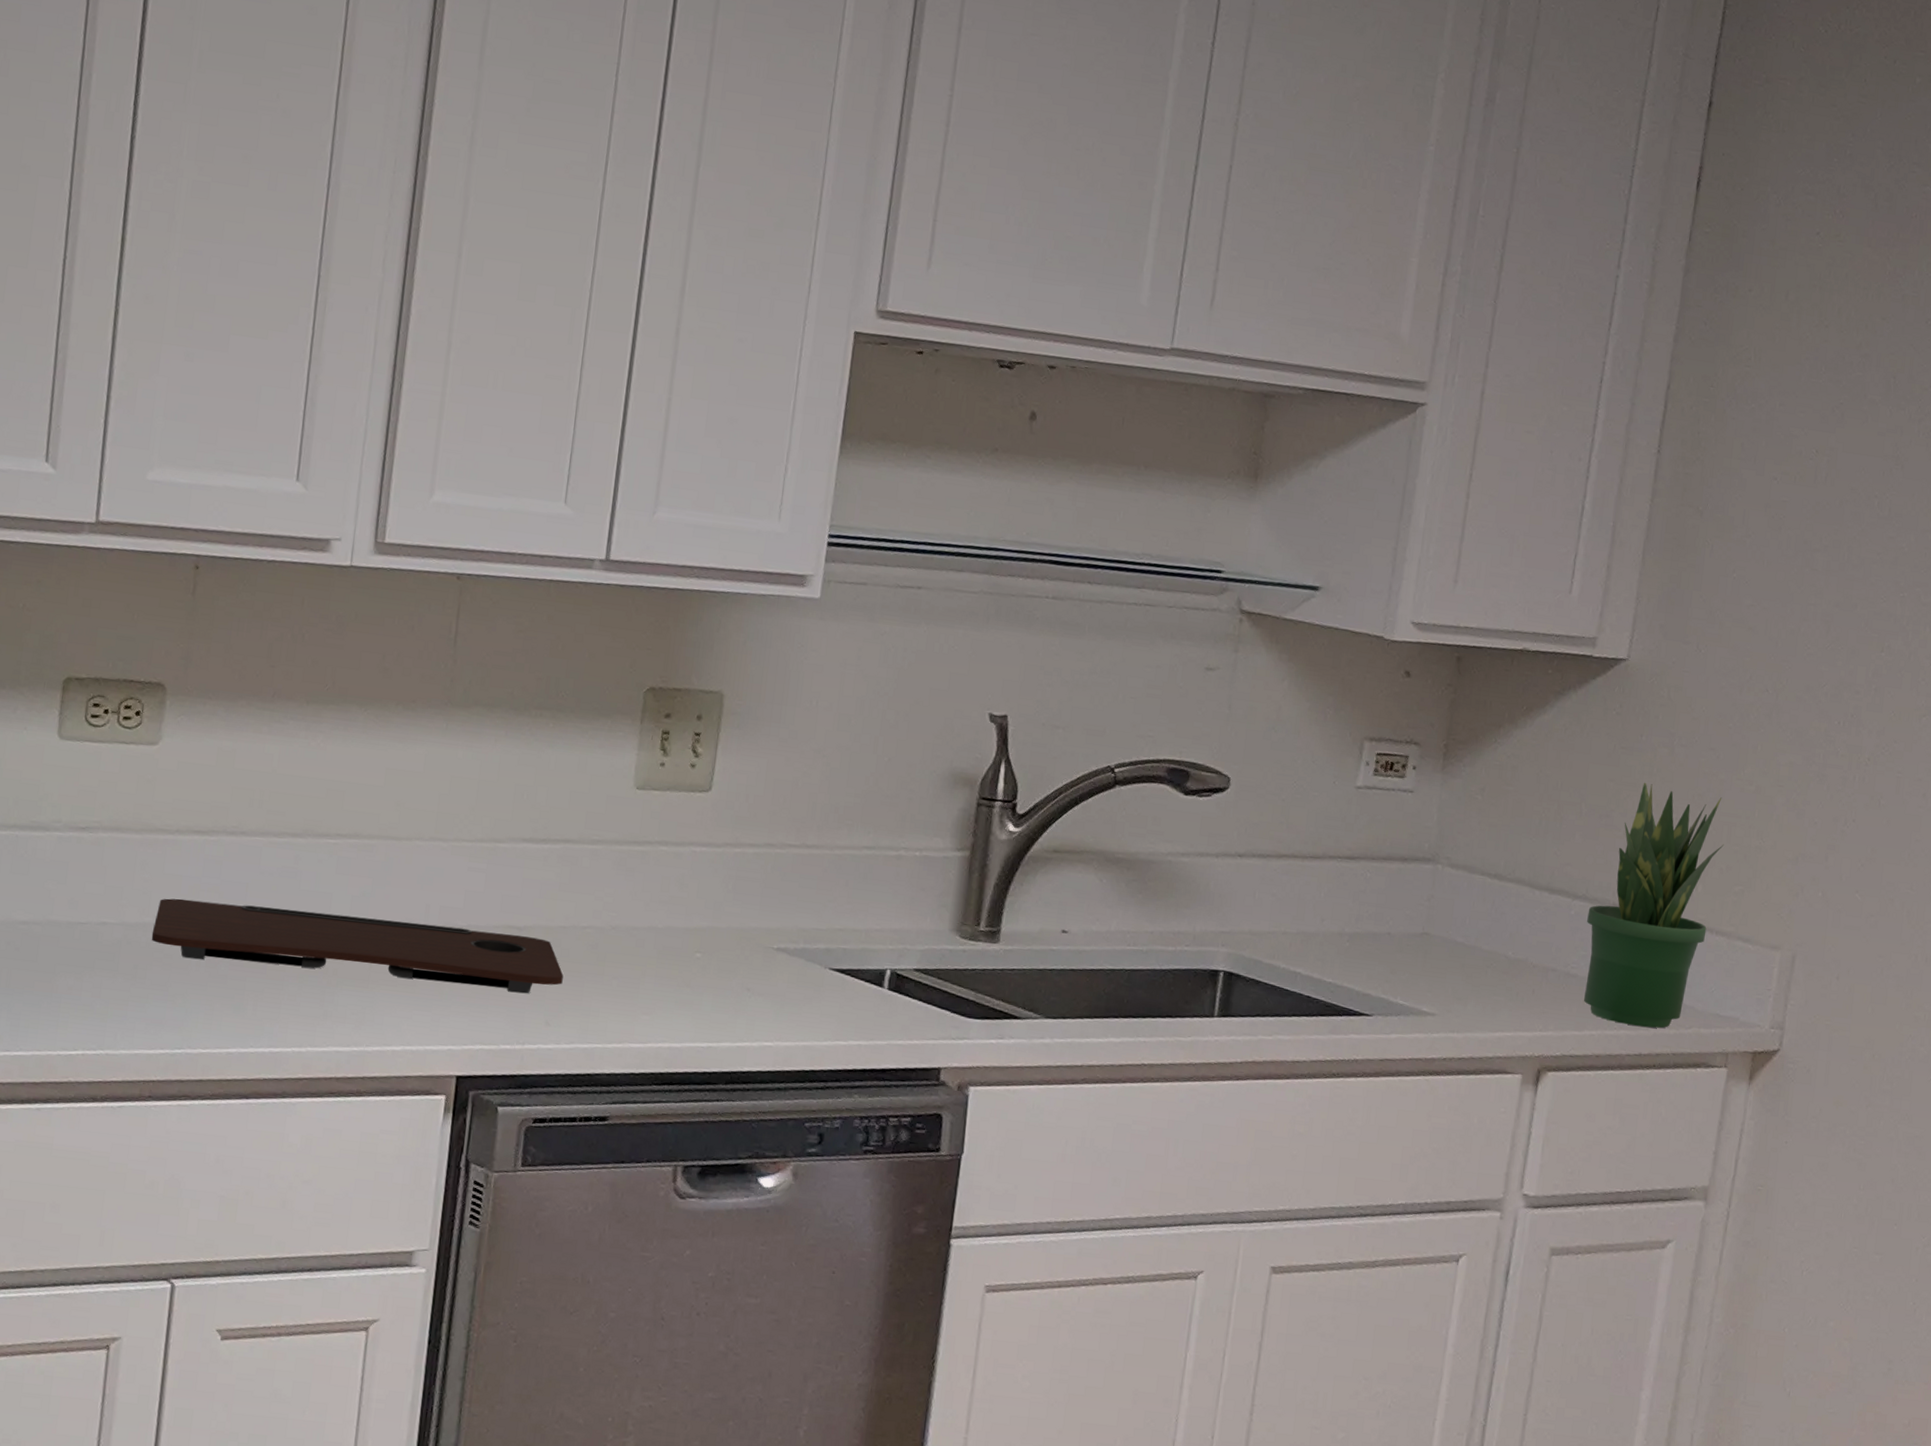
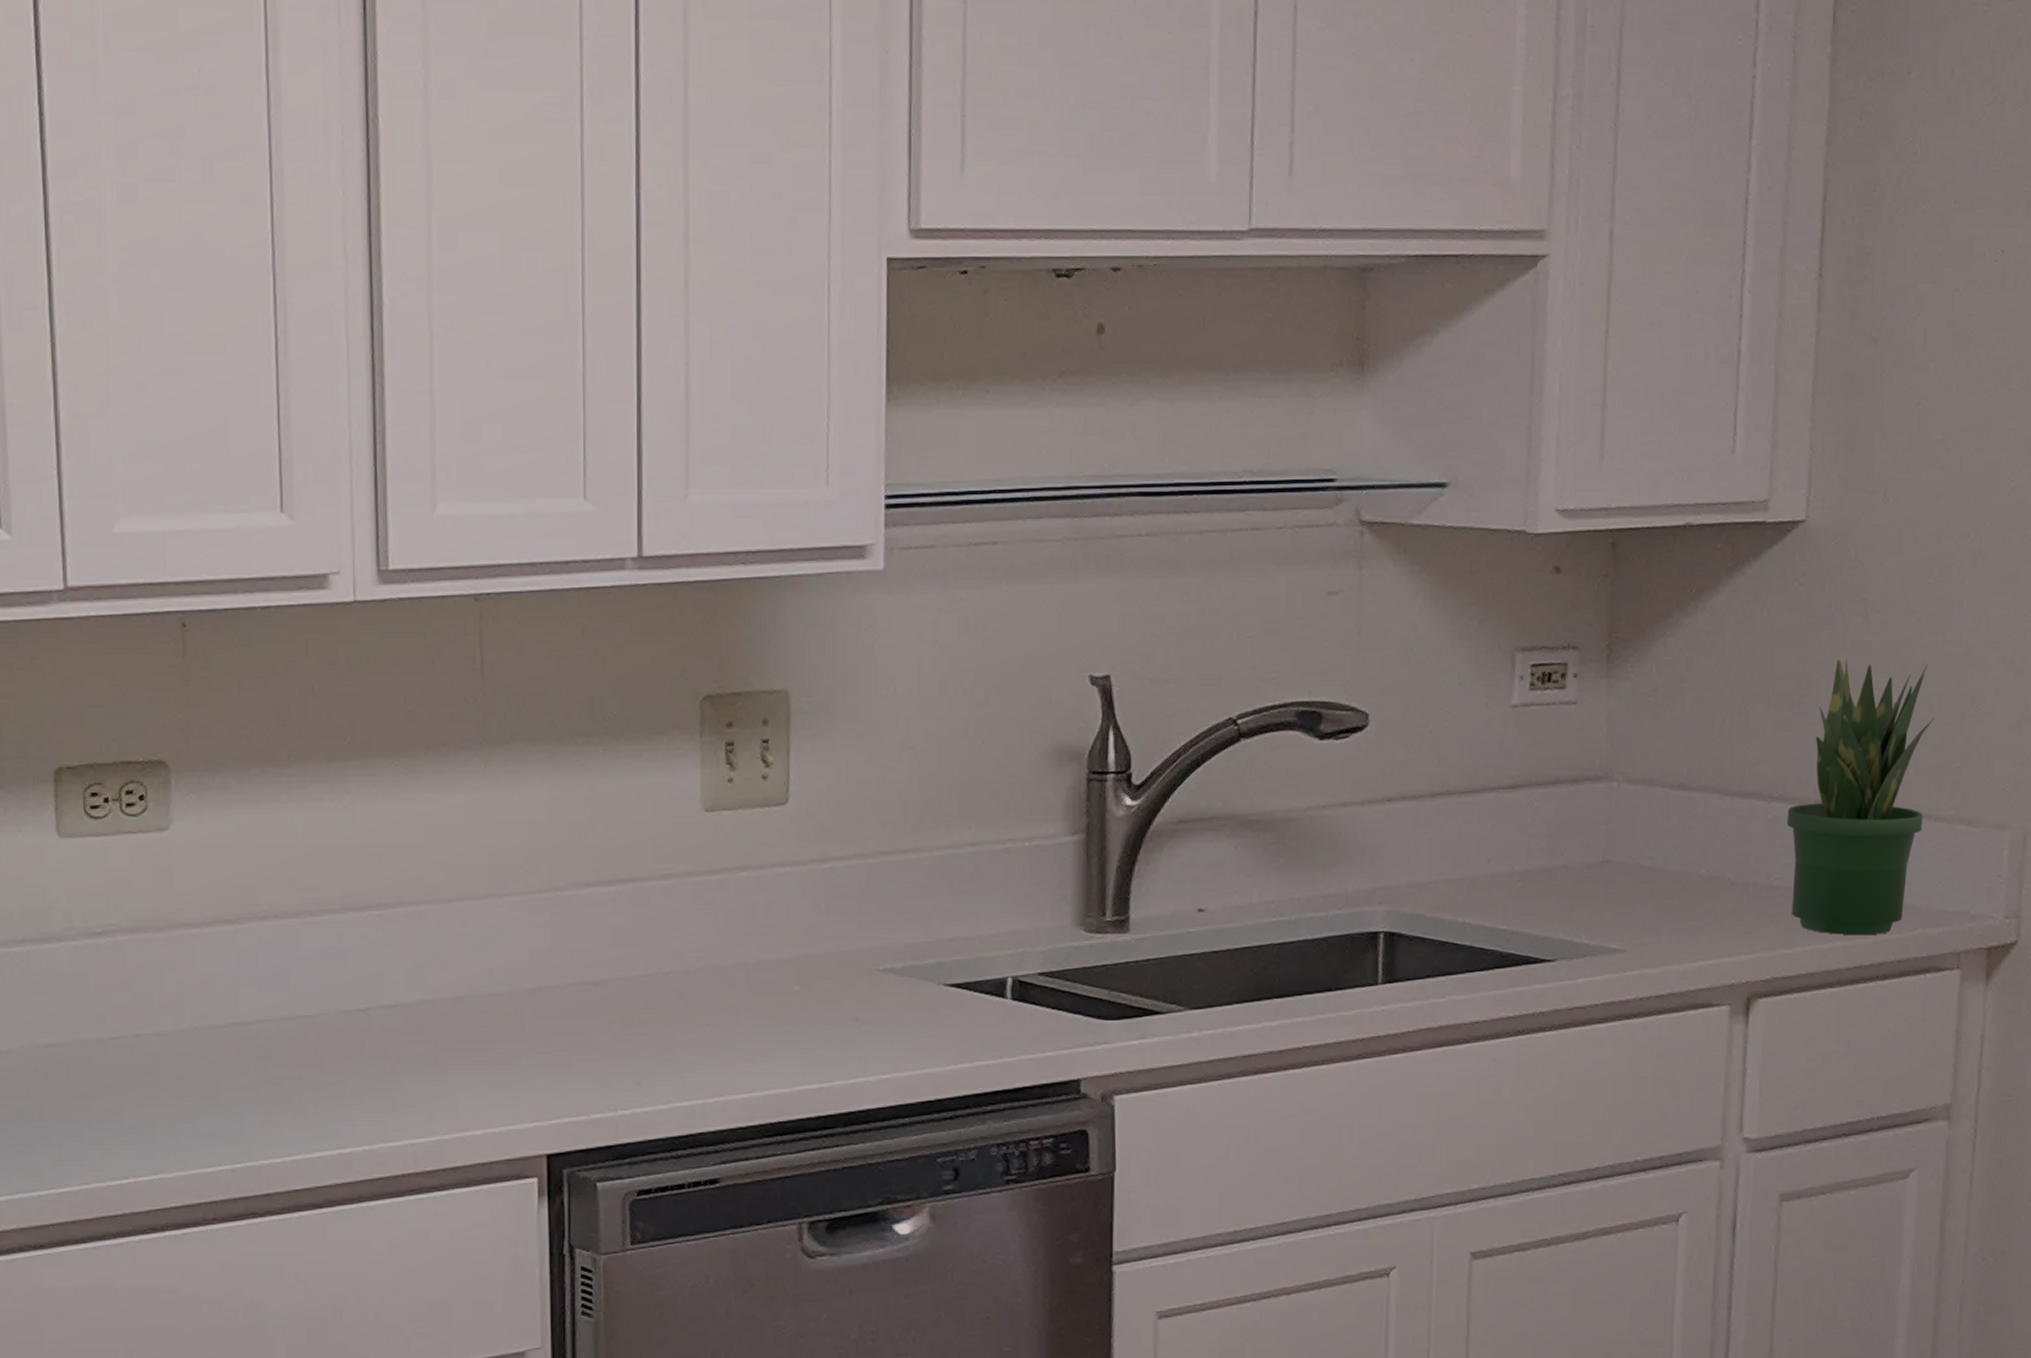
cutting board: present [151,898,564,994] -> none [191,991,650,1063]

